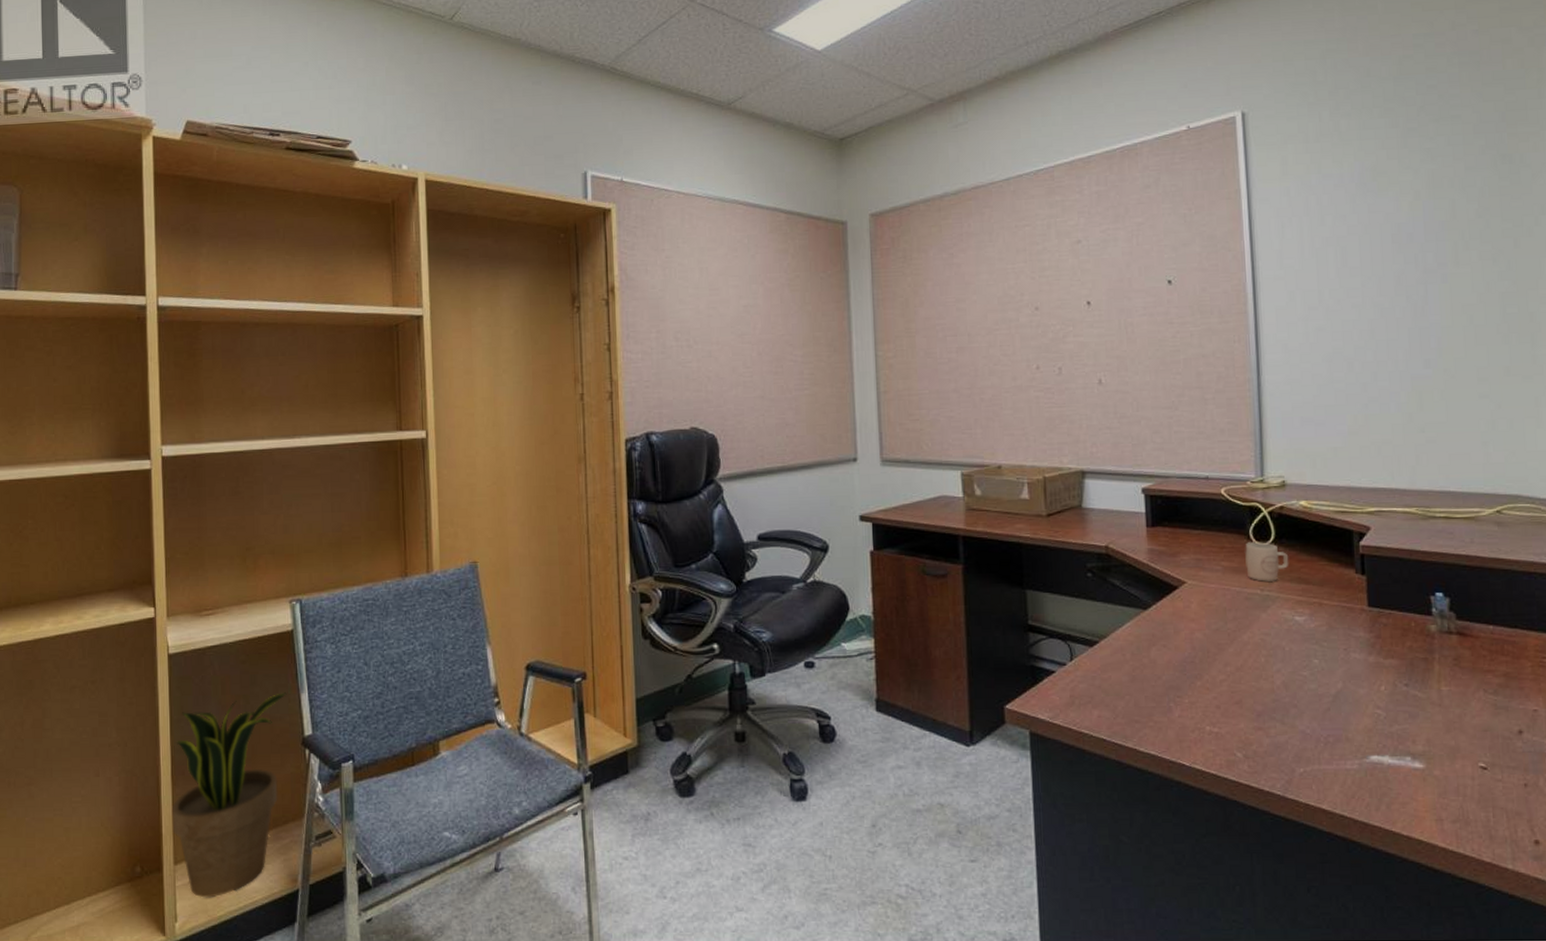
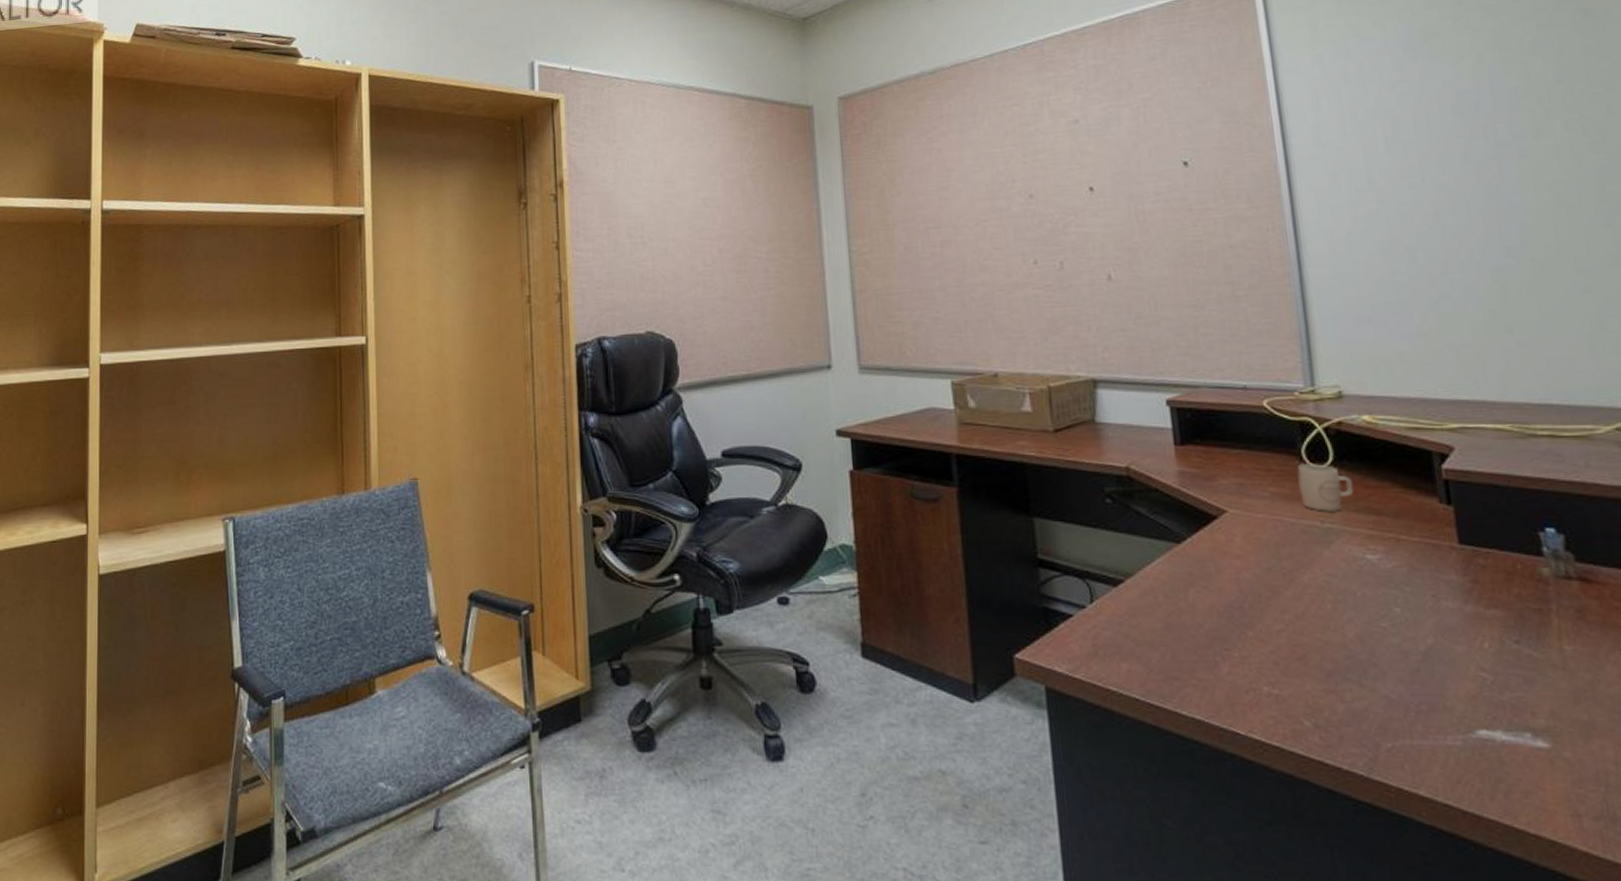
potted plant: present [172,692,287,898] -> none [95,619,217,847]

